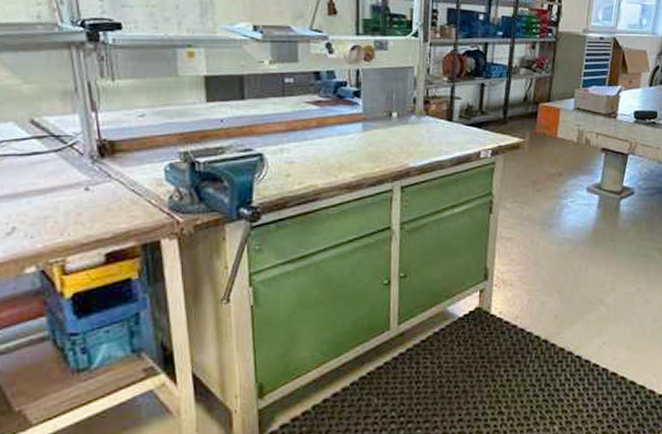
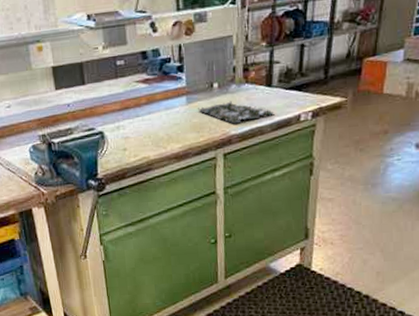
aerial map: none [374,132,455,156] -> present [197,101,275,124]

